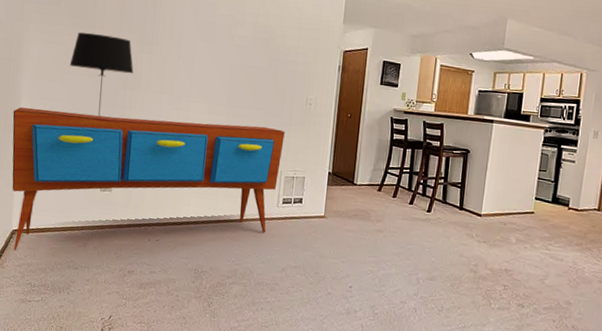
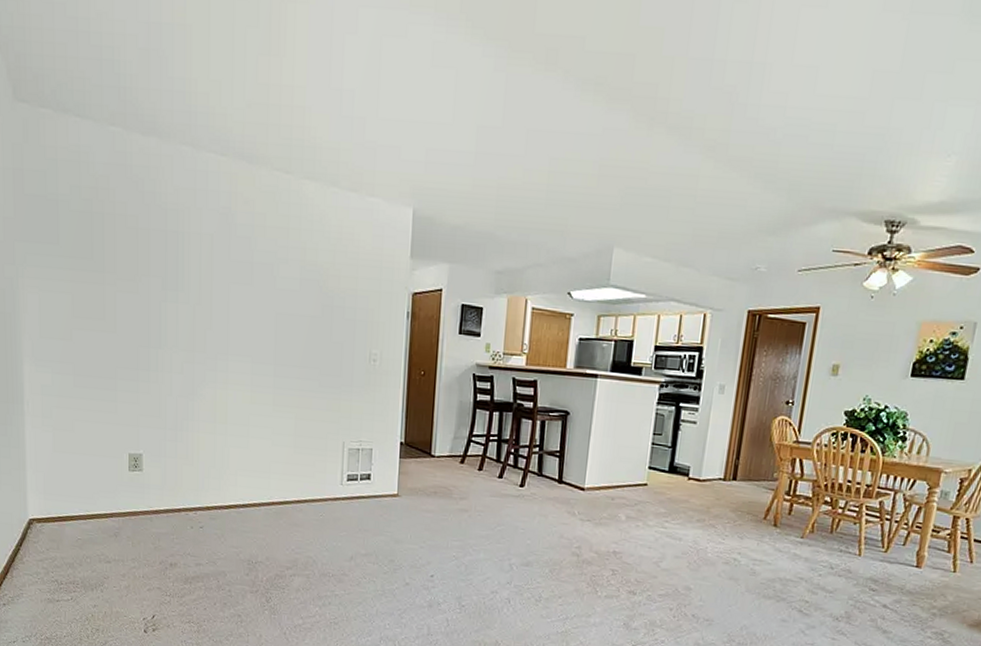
sideboard: present [12,107,285,250] -> none [15,372,345,543]
table lamp: present [69,32,134,117] -> none [78,277,157,382]

